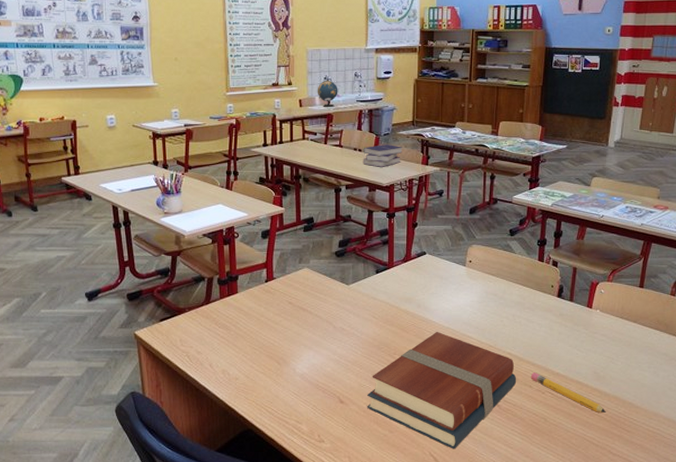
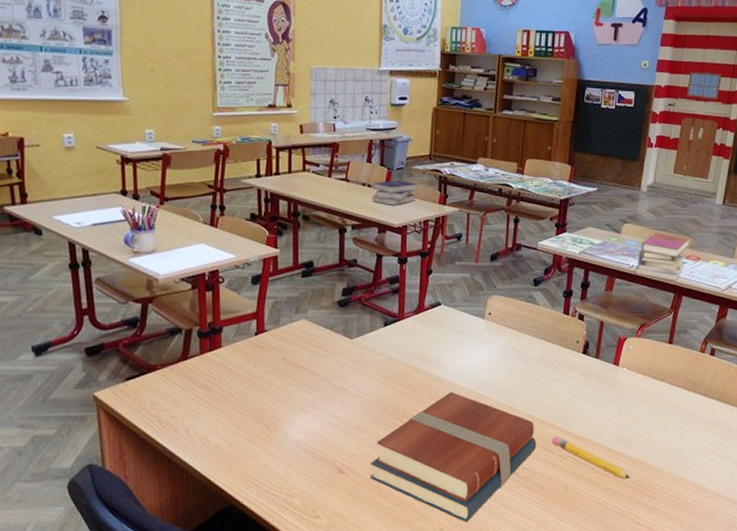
globe: present [317,80,338,107] -> none [321,103,346,135]
books: none [604,184,657,229] -> present [634,232,690,281]

